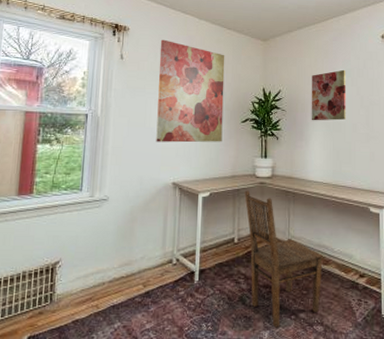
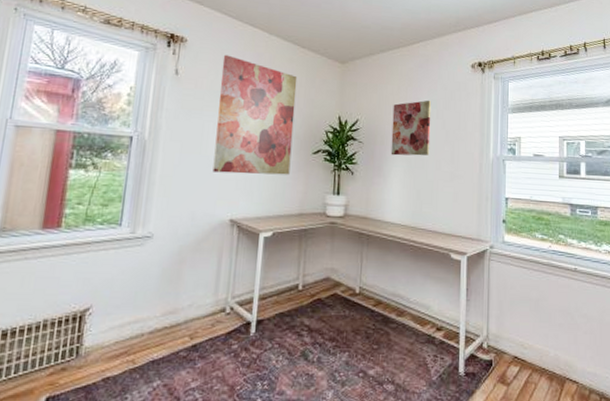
chair: present [244,190,323,328] -> none [312,230,397,387]

